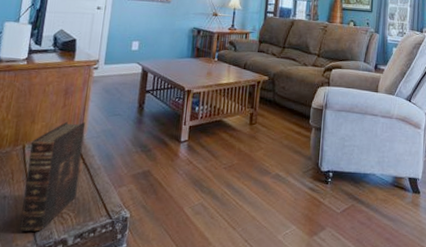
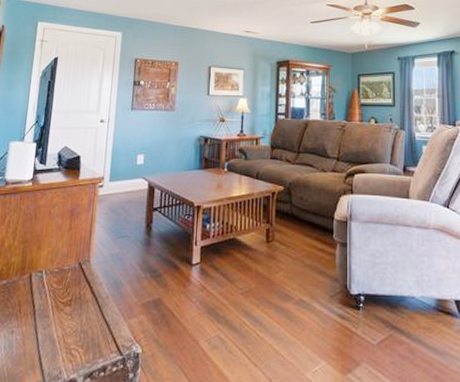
bible: present [19,121,86,232] -> none [27,245,93,371]

